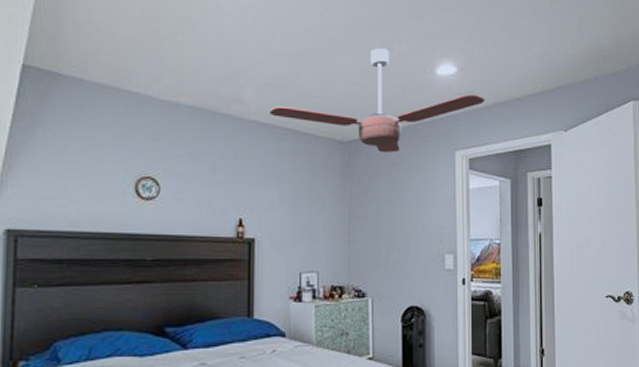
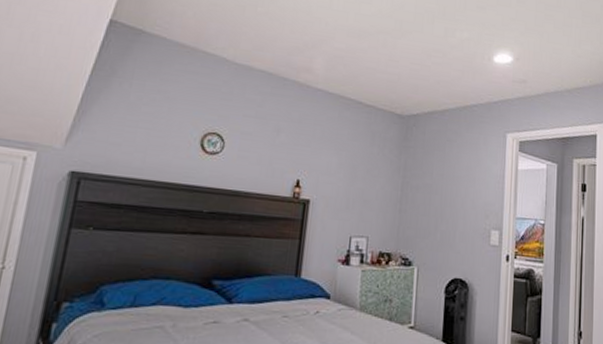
ceiling fan: present [269,48,485,153] -> none [336,33,538,130]

